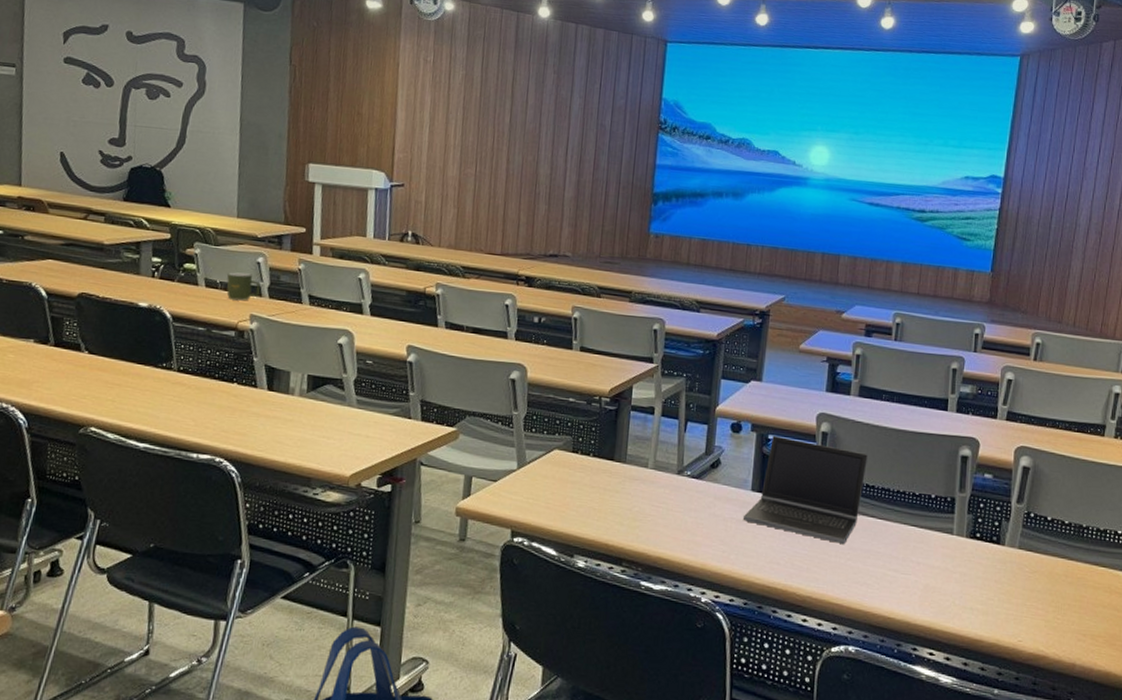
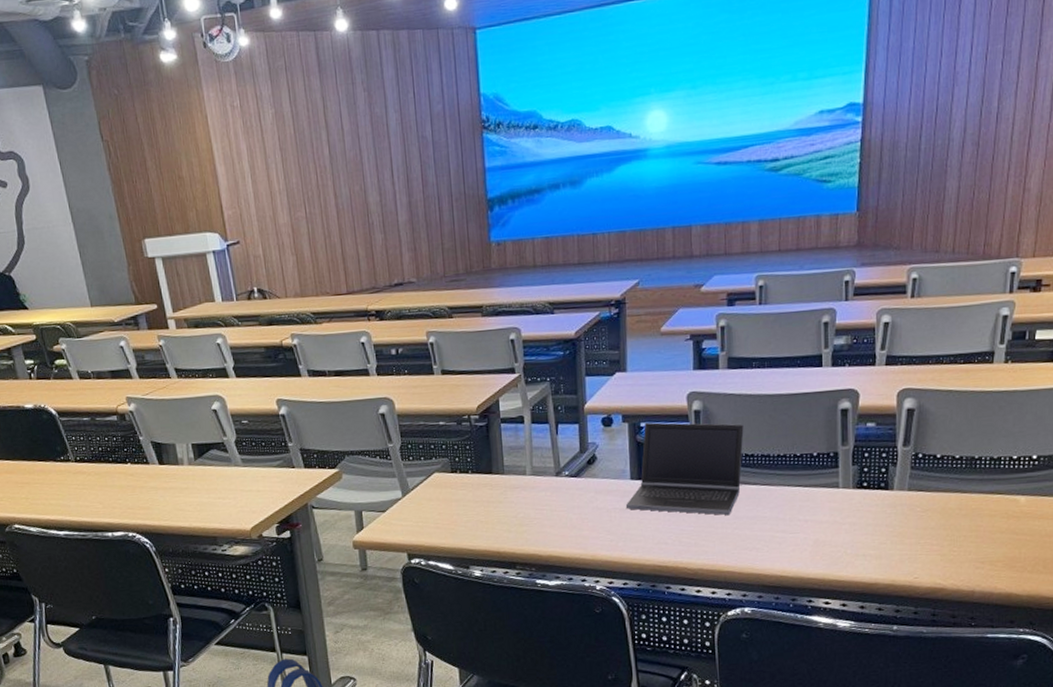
mug: present [226,272,260,301] -> none [96,358,130,387]

